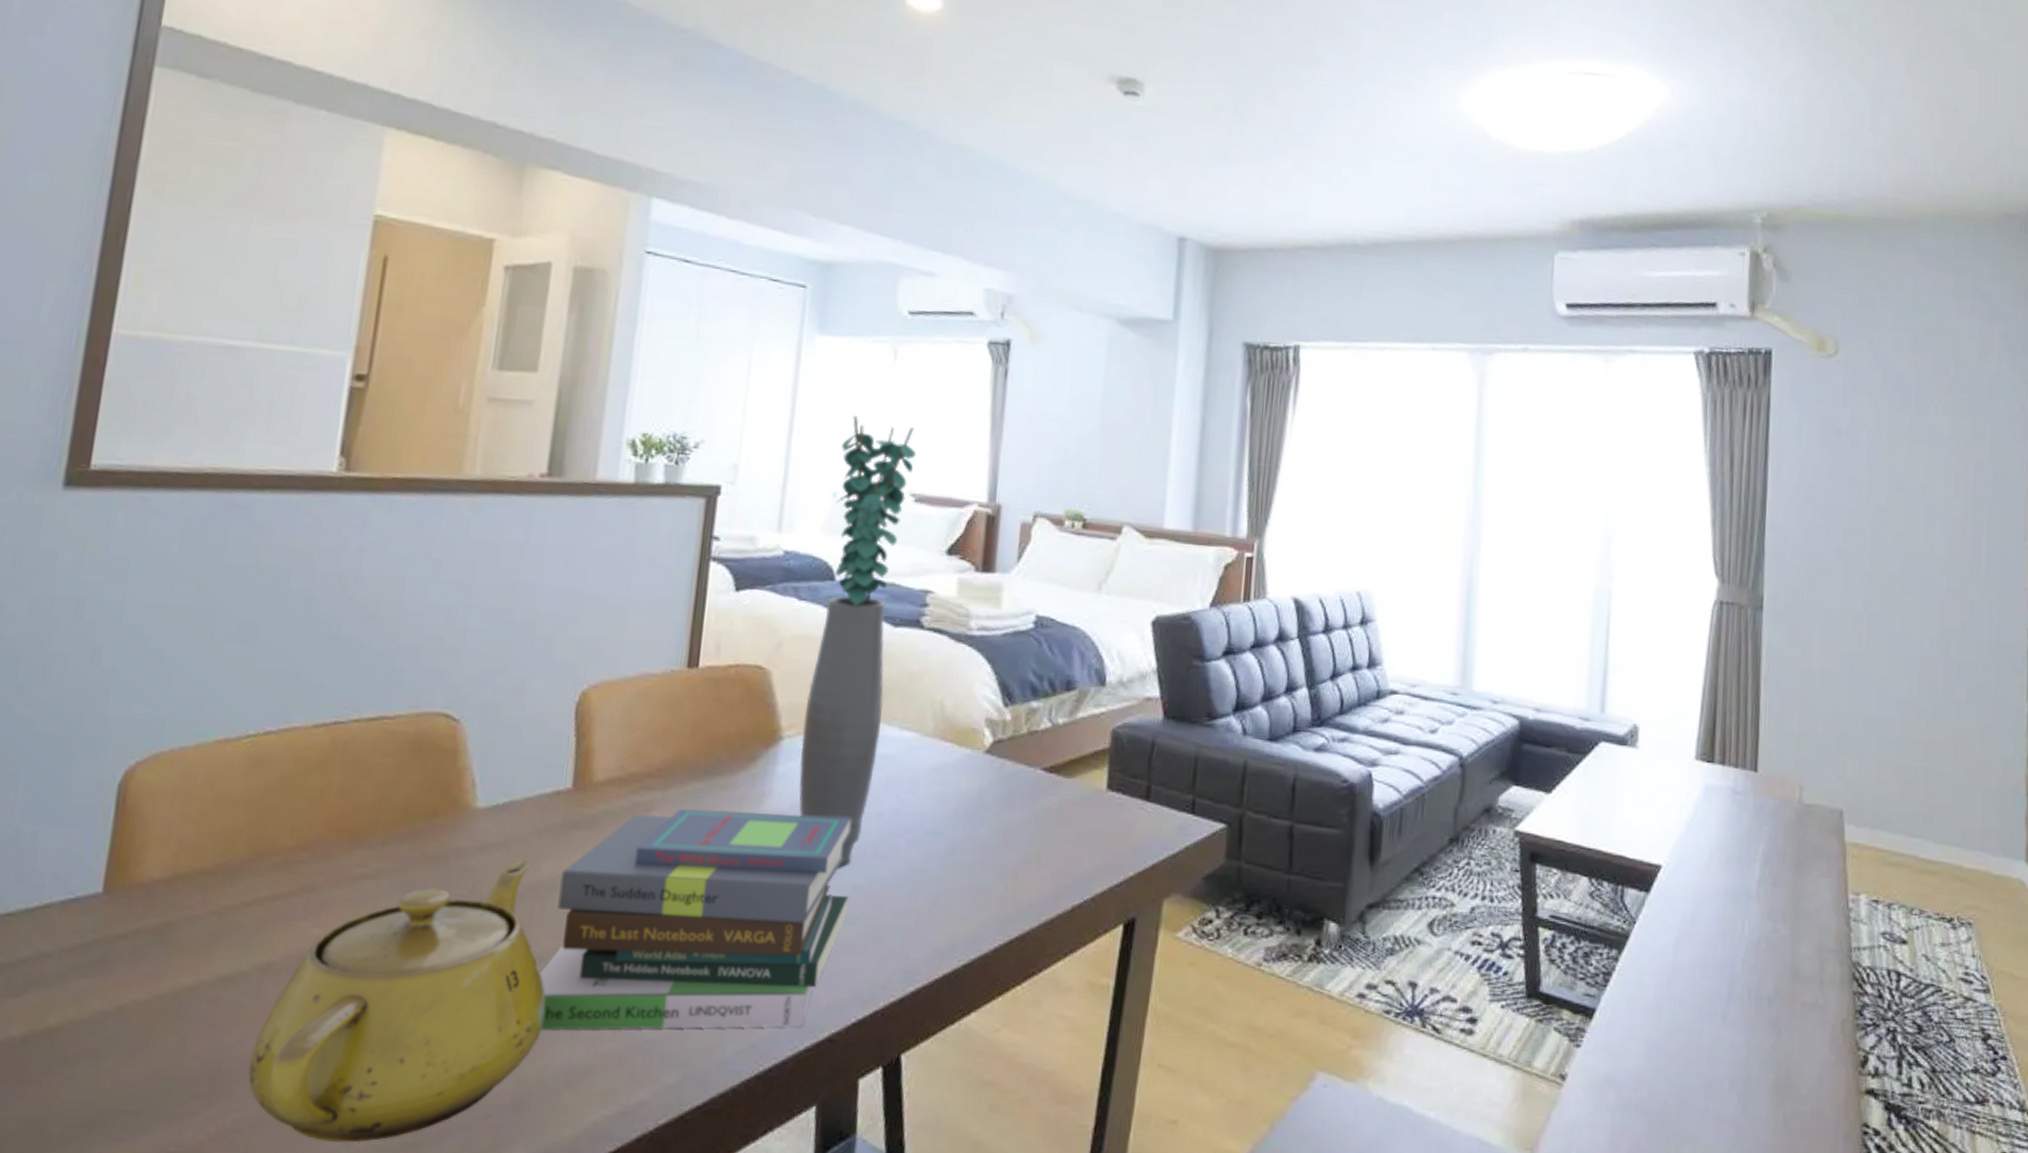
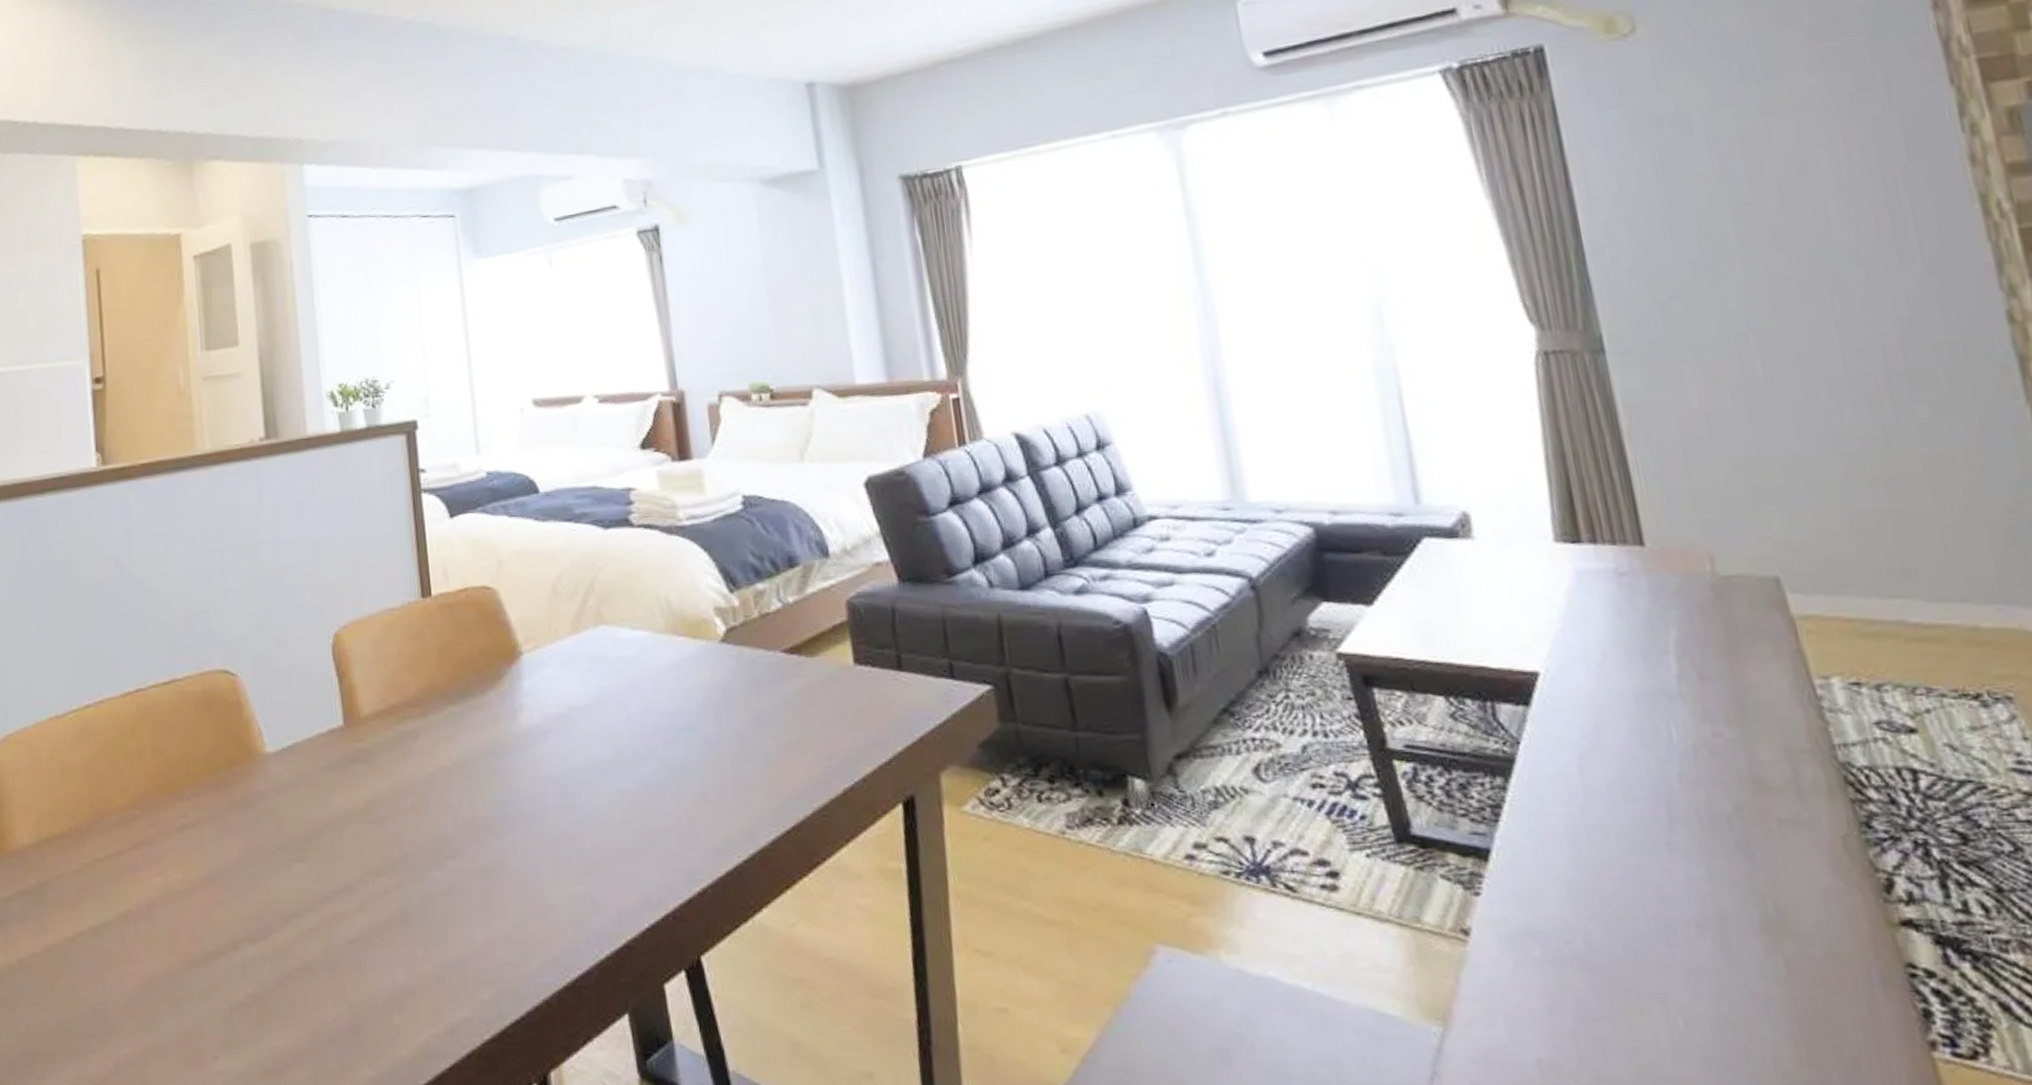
teapot: present [248,859,546,1143] -> none [128,797,364,1071]
books: present [539,808,851,1030] -> none [350,724,620,955]
vase: present [799,416,917,867] -> none [519,330,616,773]

